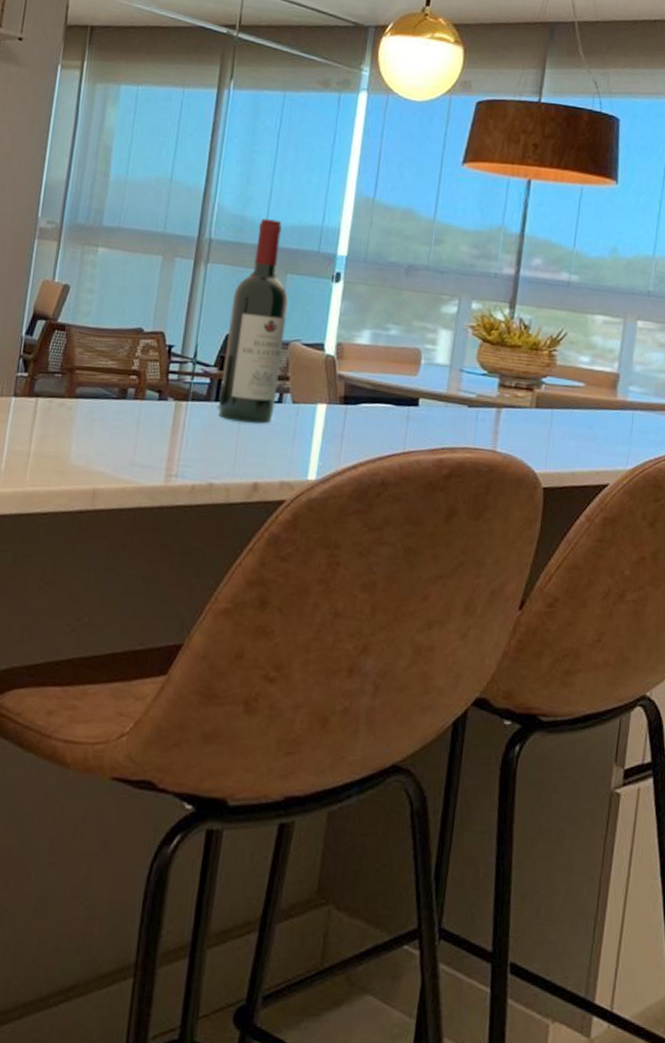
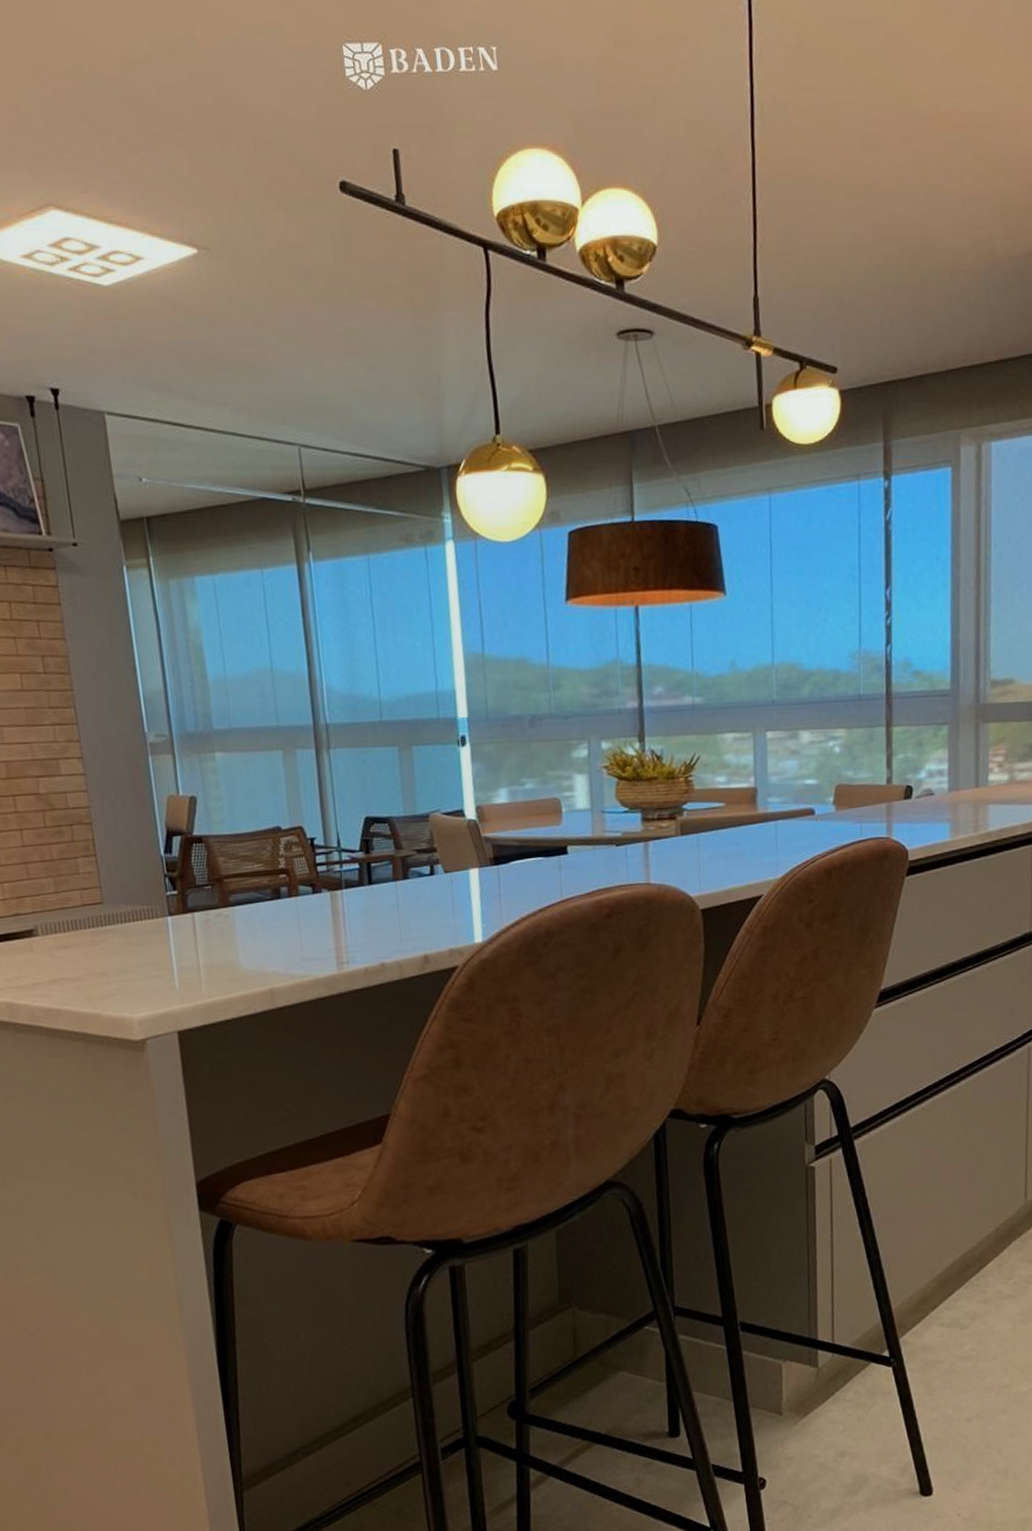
wine bottle: present [218,219,288,425] -> none [363,693,428,902]

